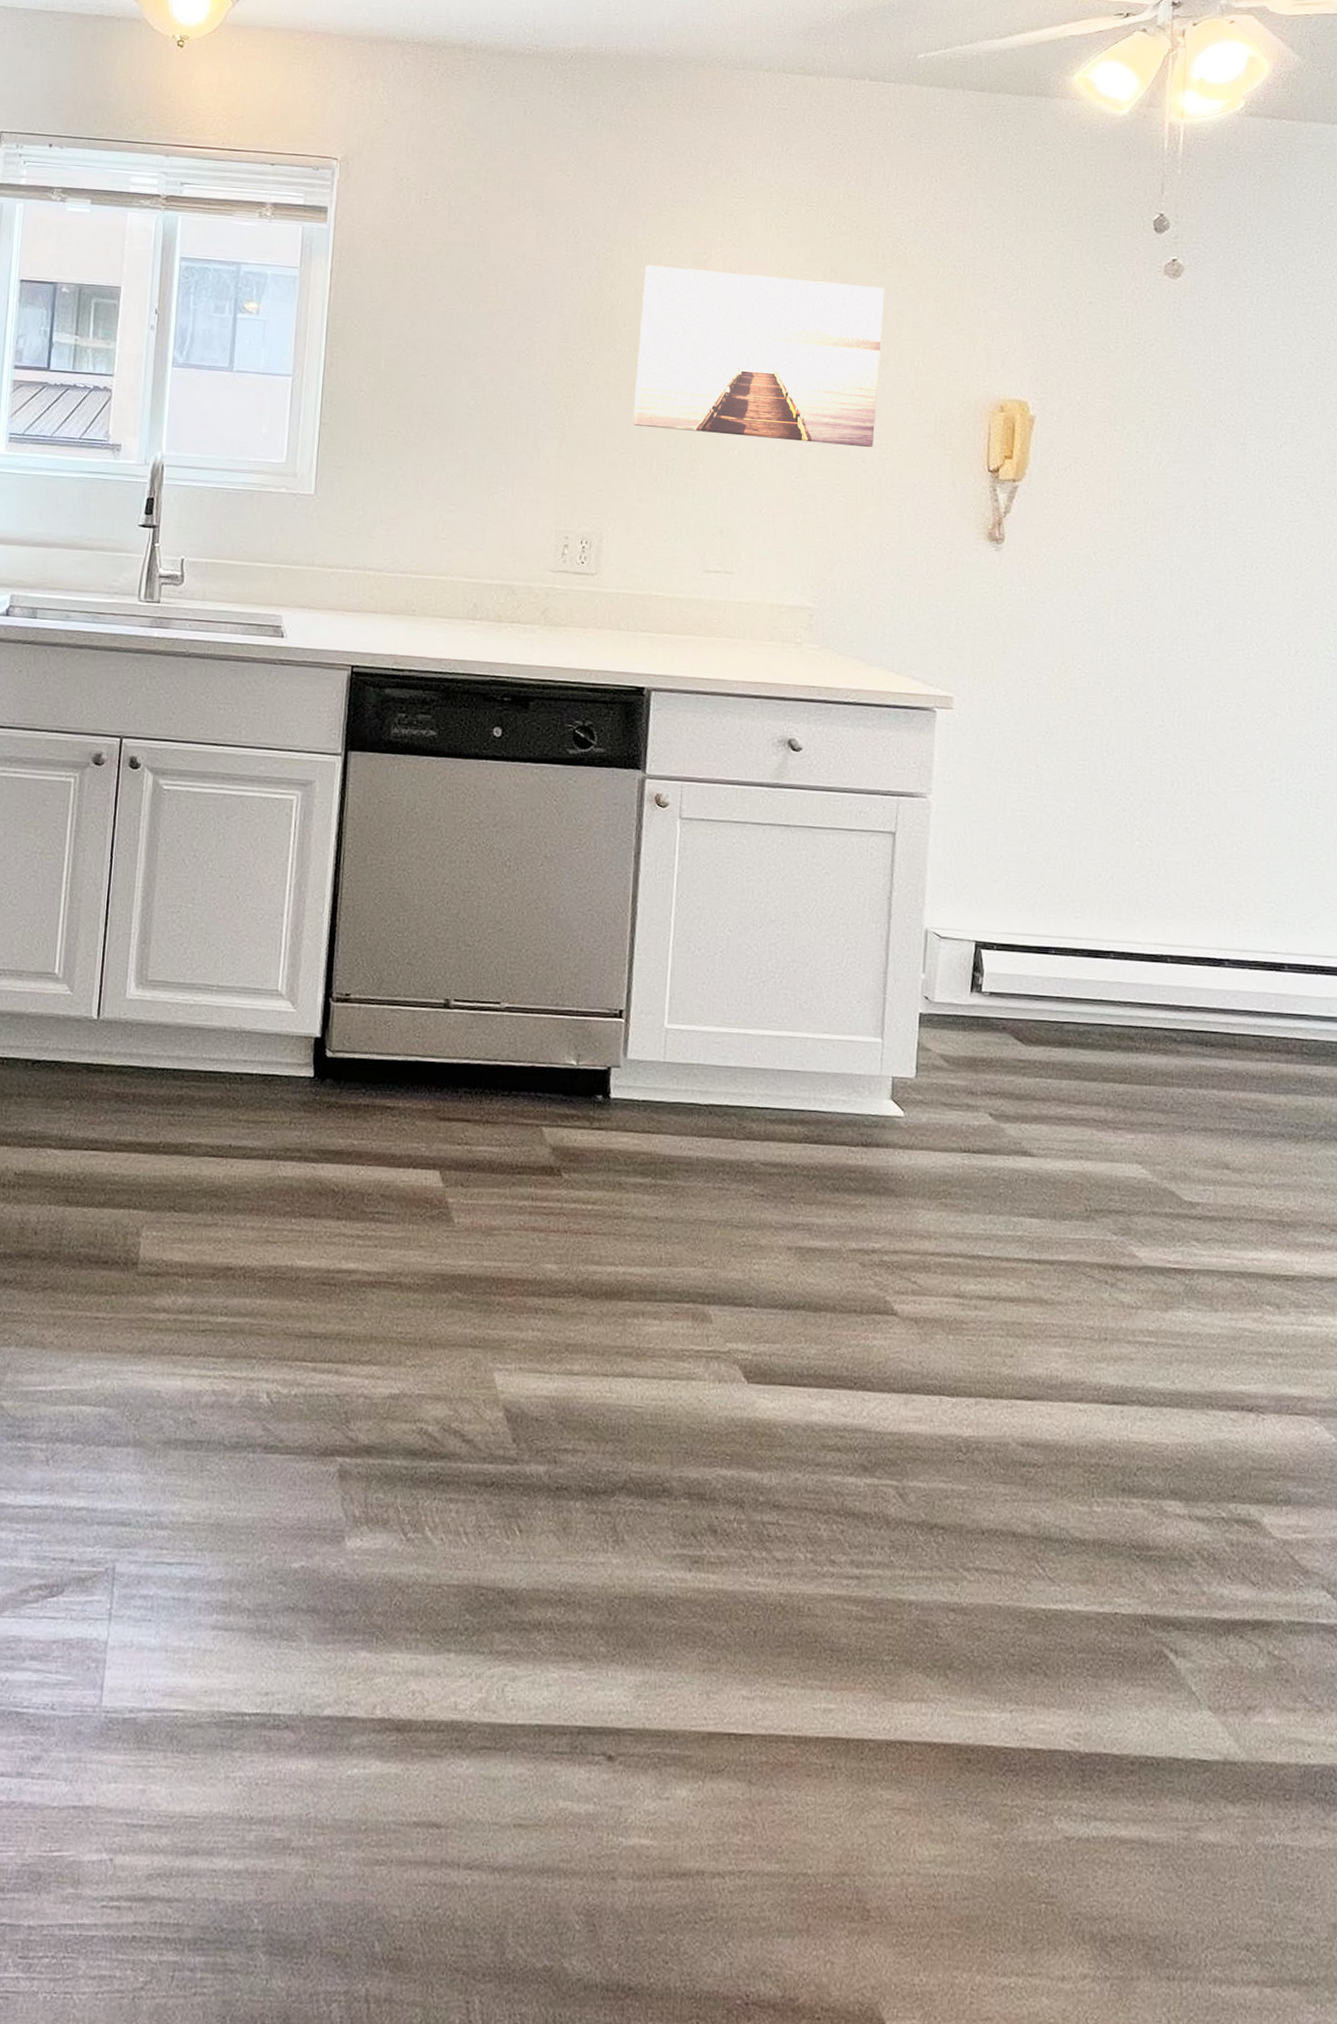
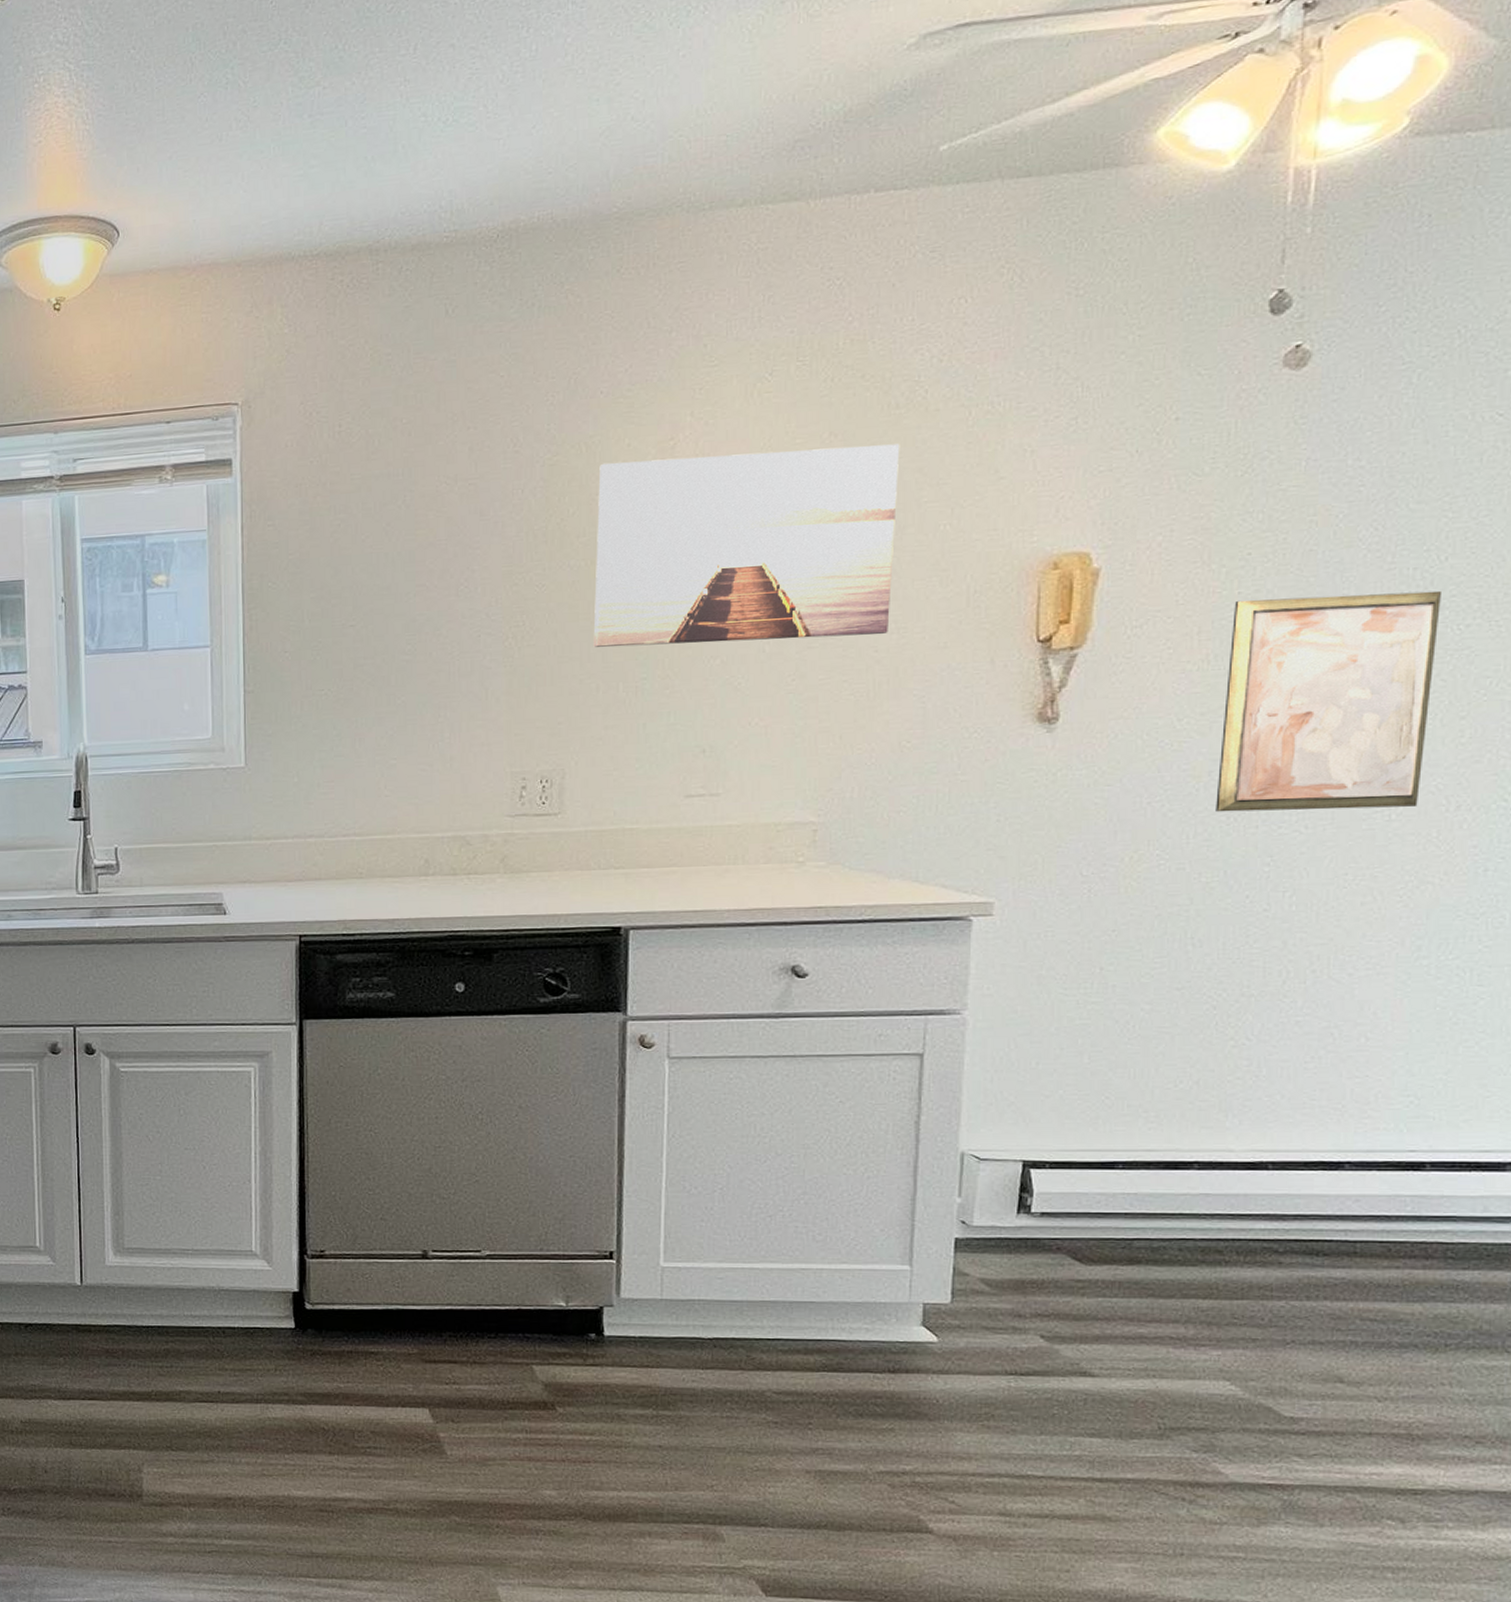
wall art: none [1122,458,1279,648] -> present [1215,590,1443,812]

